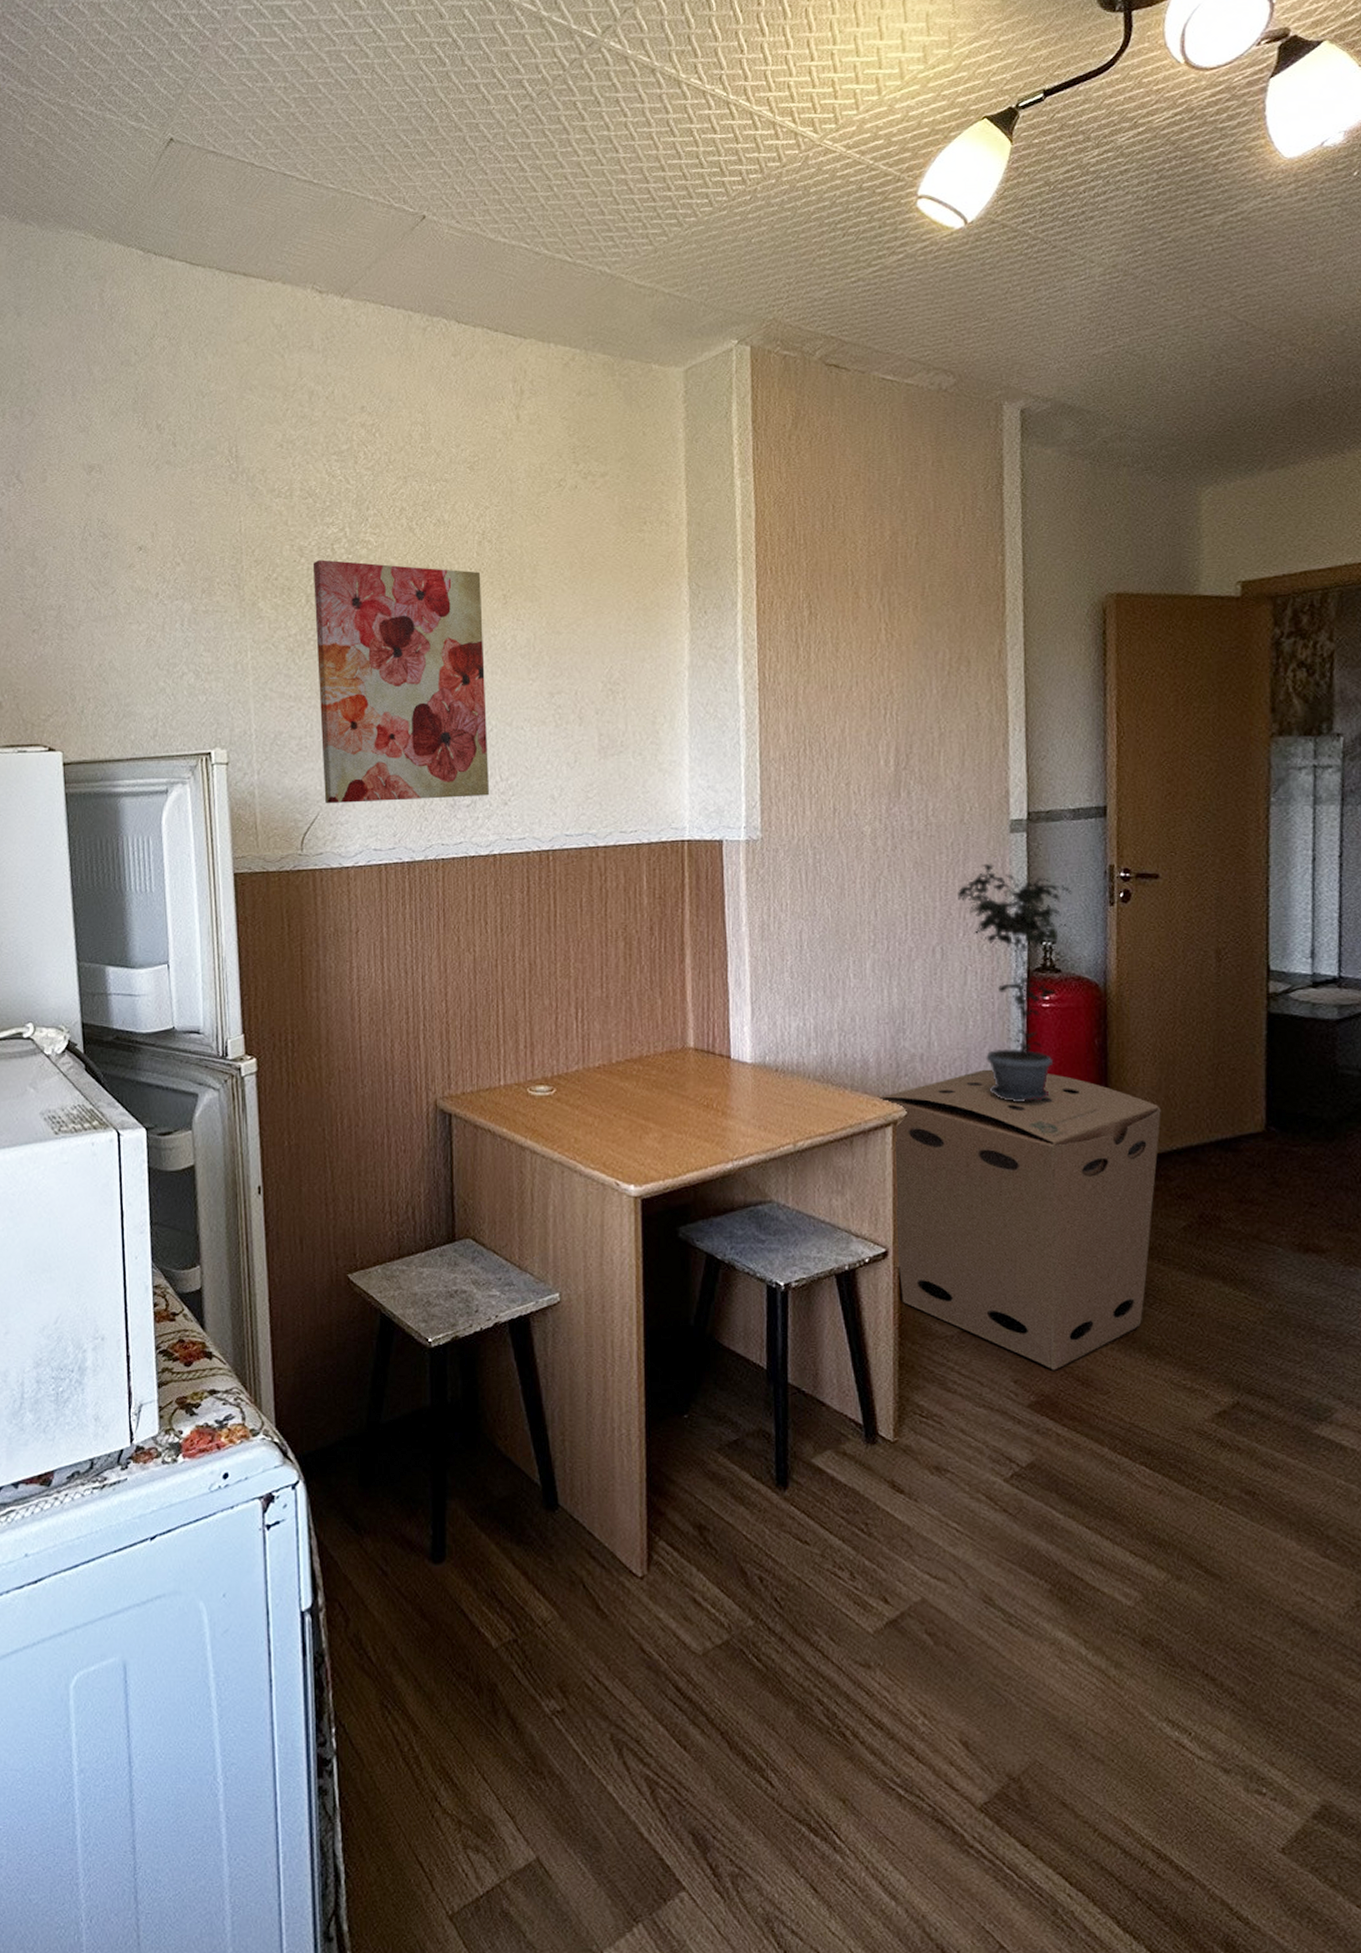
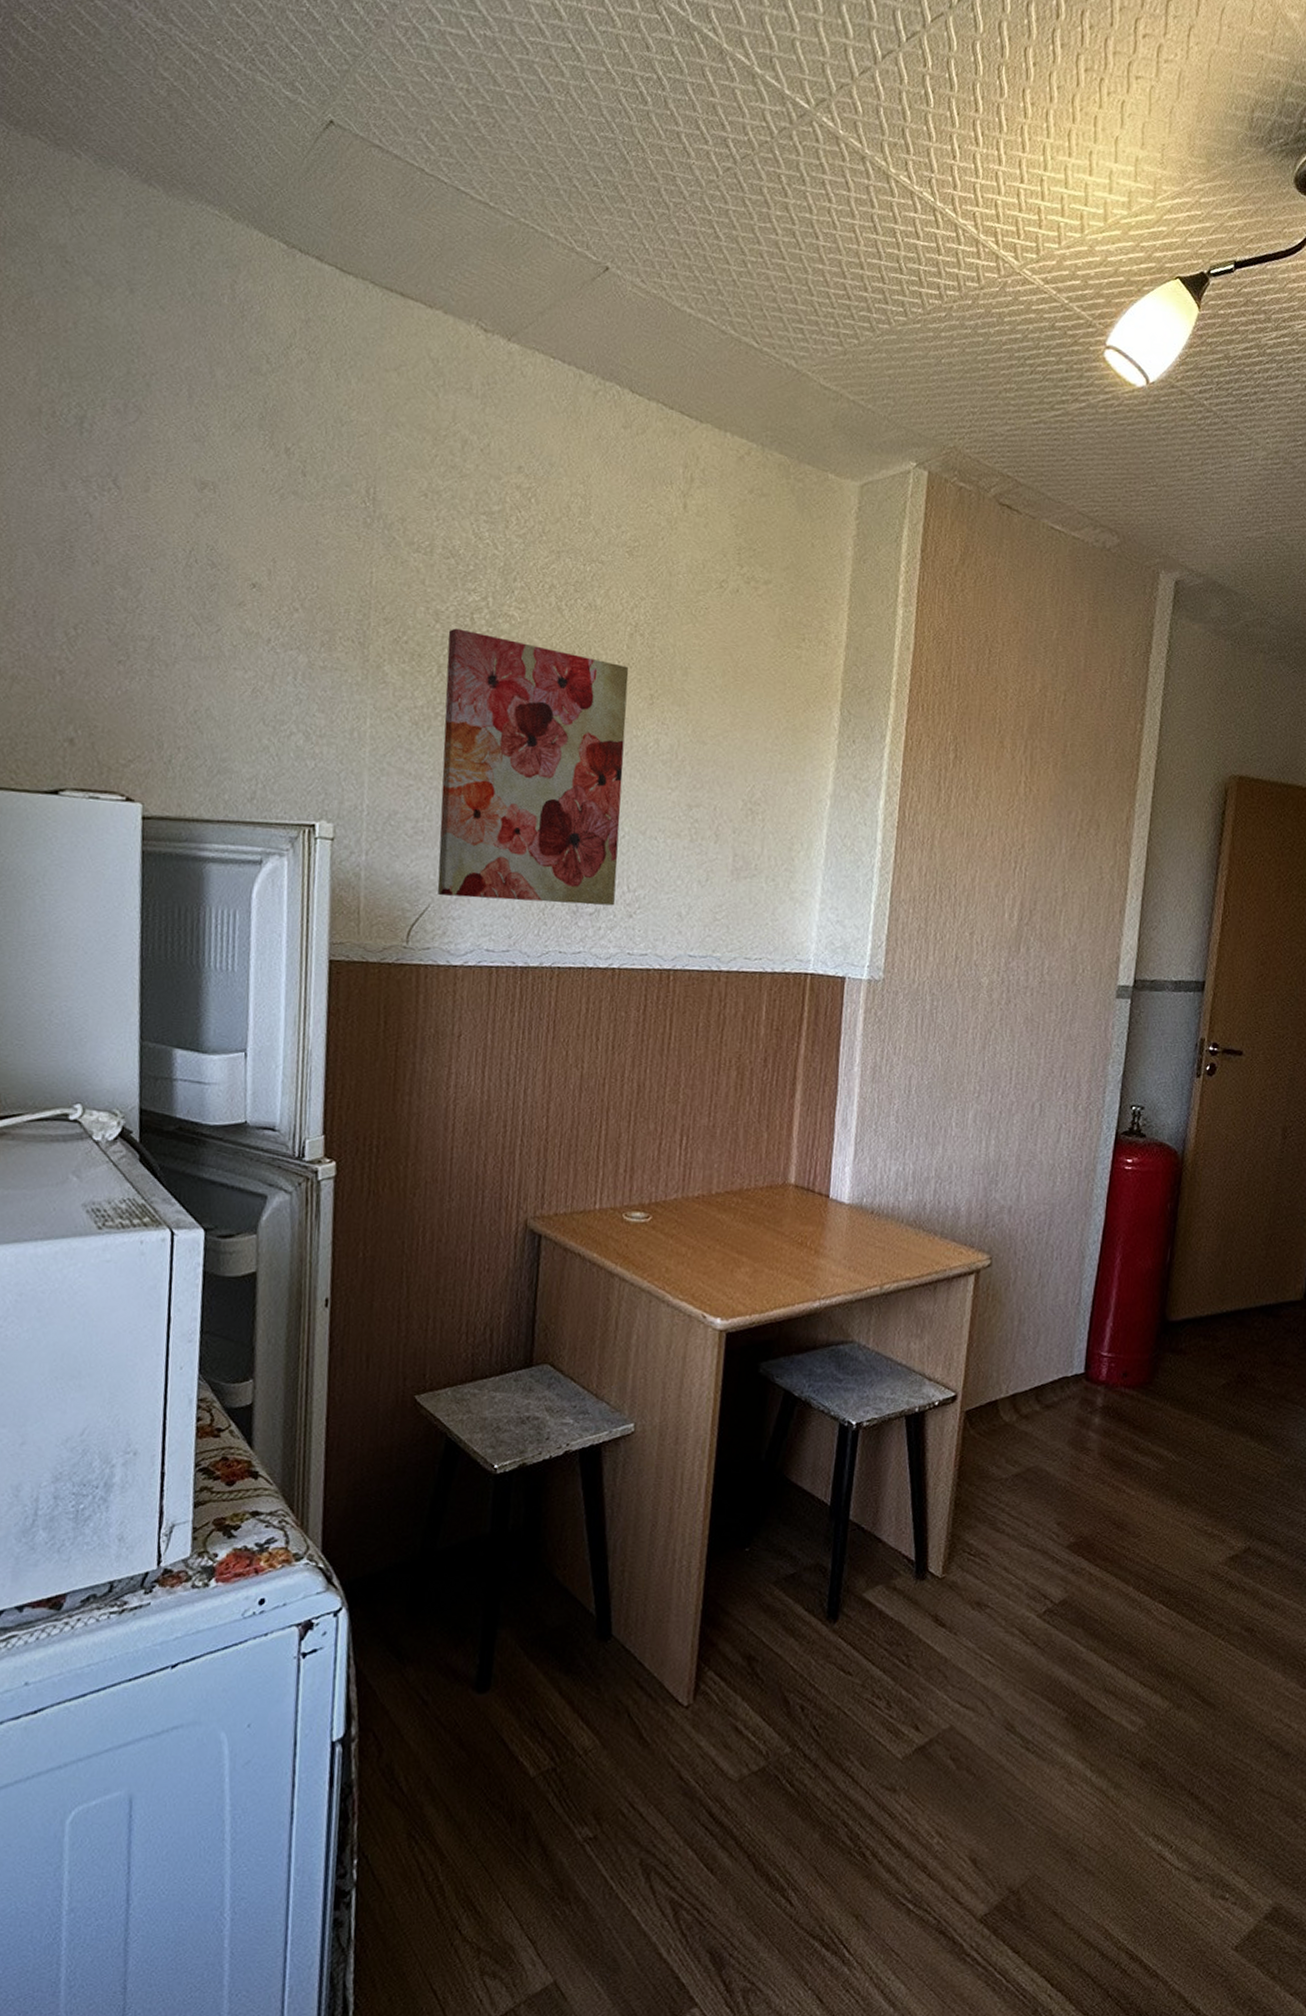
cardboard box: present [879,1069,1161,1371] -> none [965,1225,1217,1514]
potted plant: present [957,864,1071,1102] -> none [1060,1026,1164,1259]

